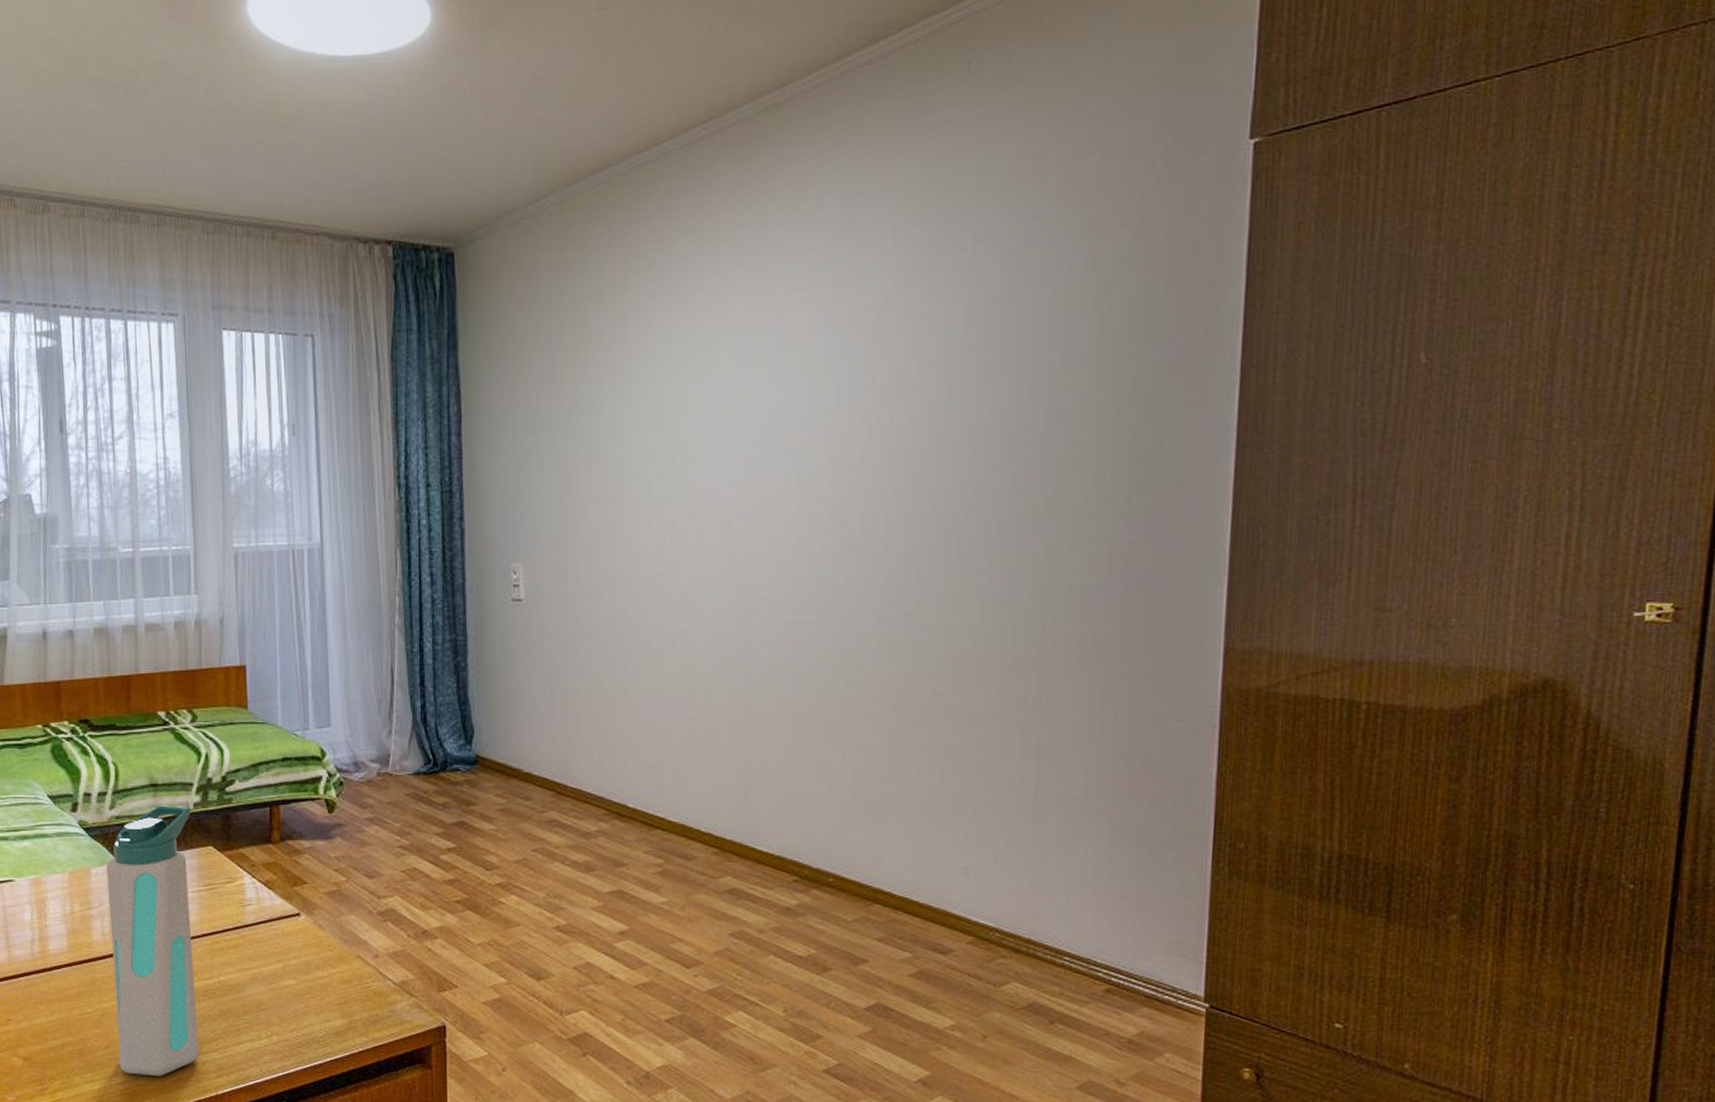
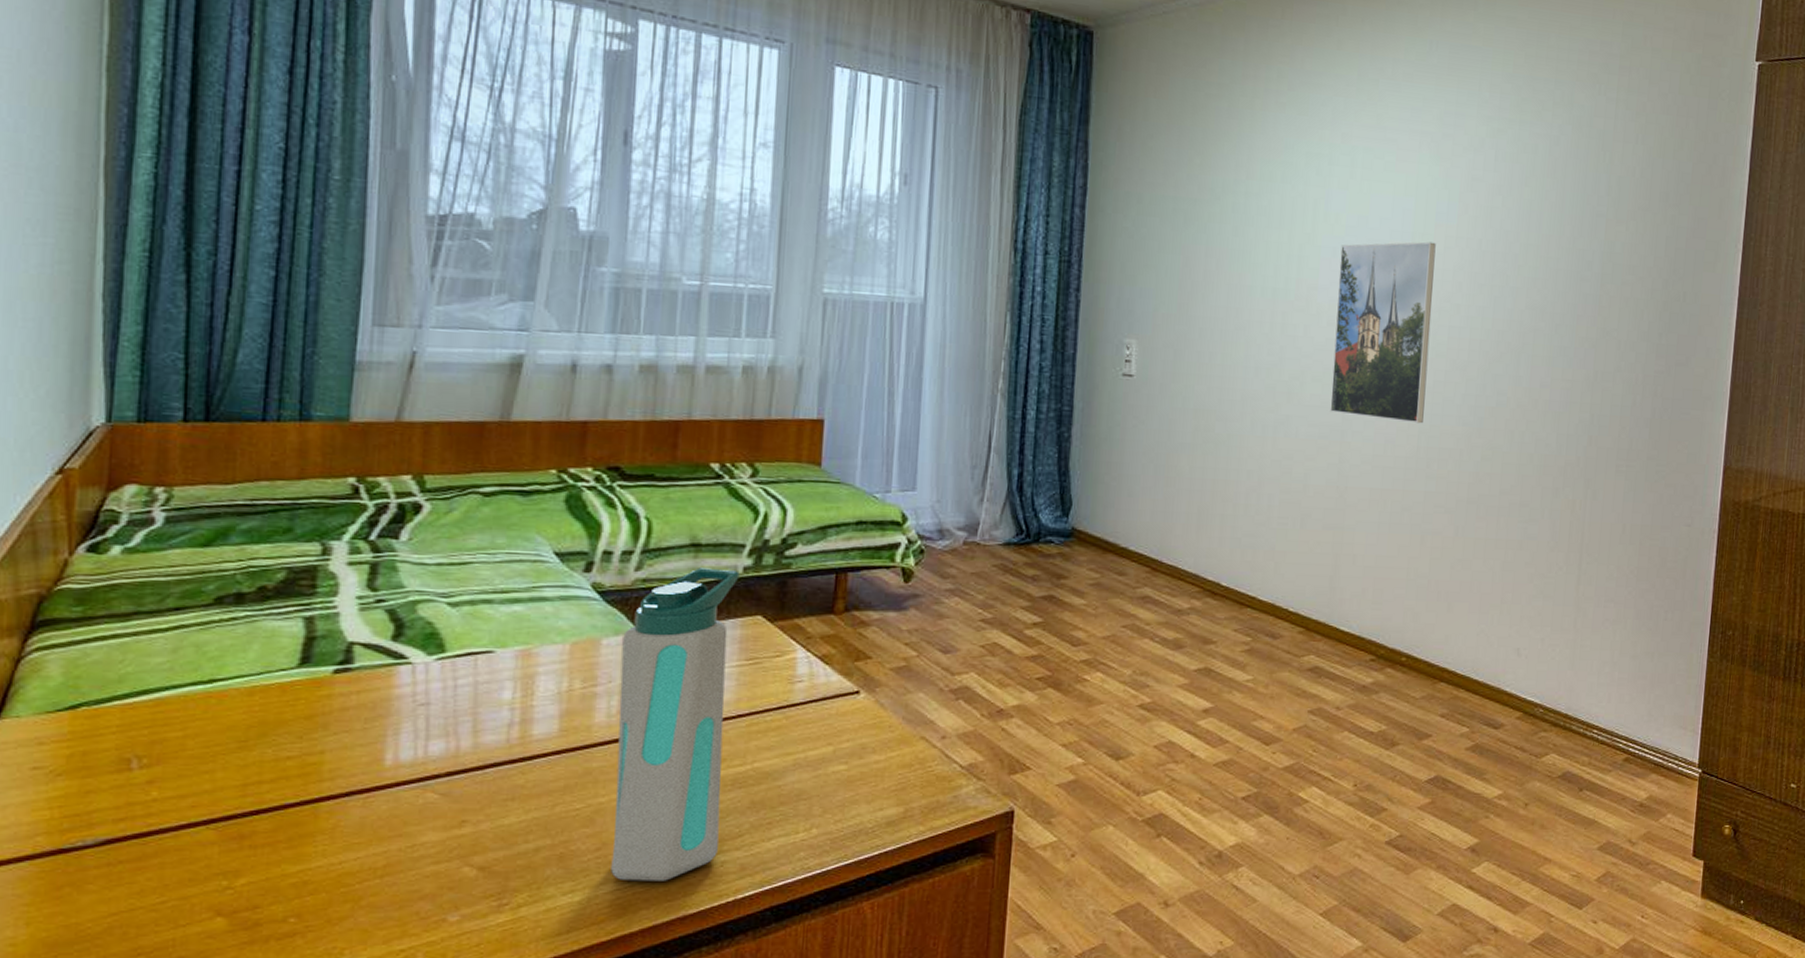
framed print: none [730,422,839,626] -> present [1330,241,1436,424]

